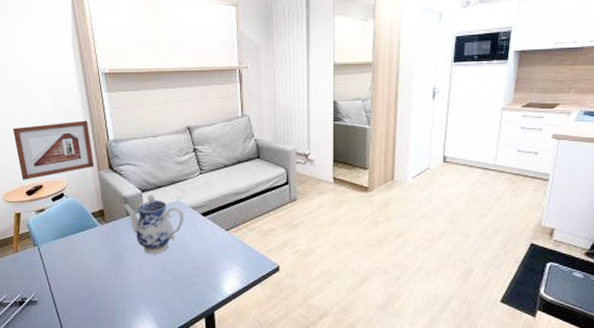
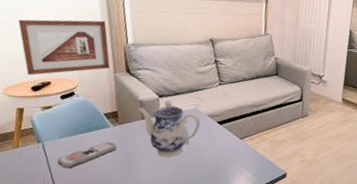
remote control: none [52,242,105,271] -> present [58,142,117,169]

